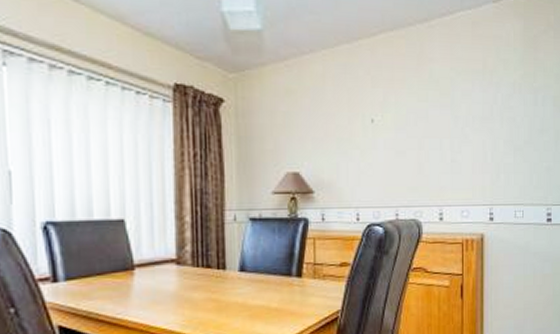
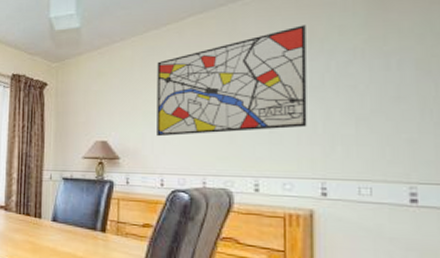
wall art: none [350,55,480,167] -> present [157,25,307,137]

